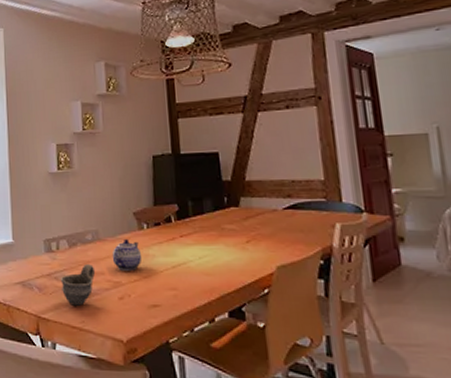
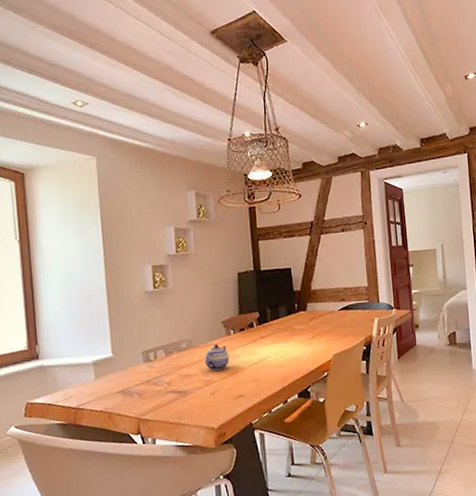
cup: present [60,264,95,306] -> none [158,368,189,405]

